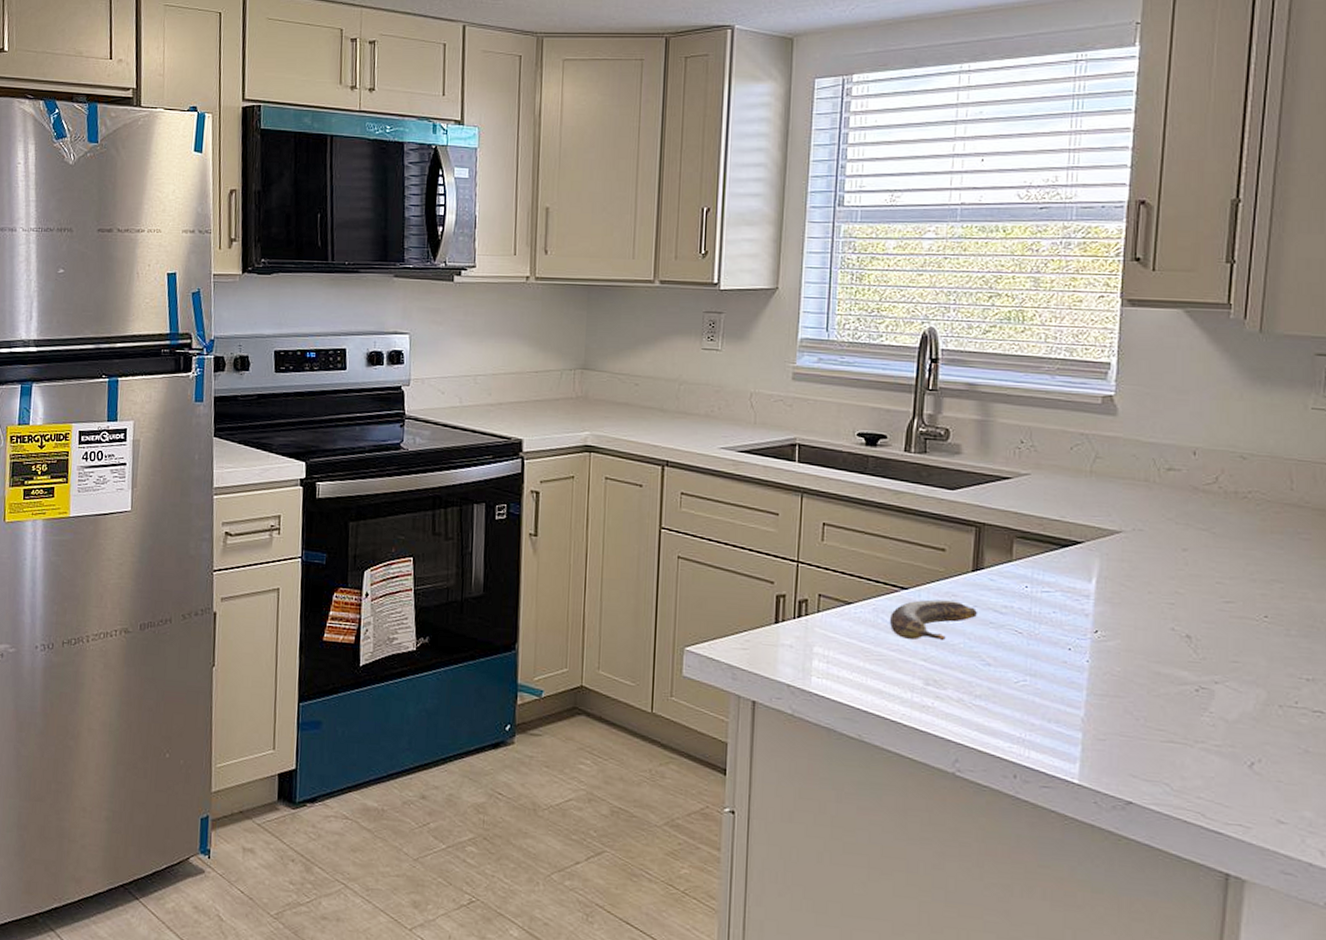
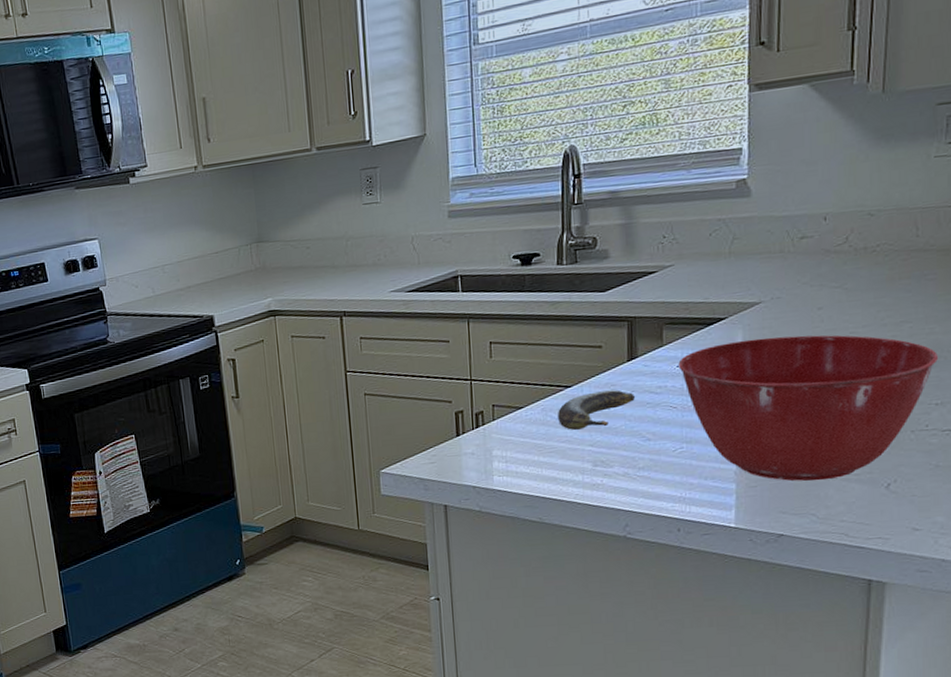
mixing bowl: none [1027,570,1312,746] -> present [678,335,939,481]

